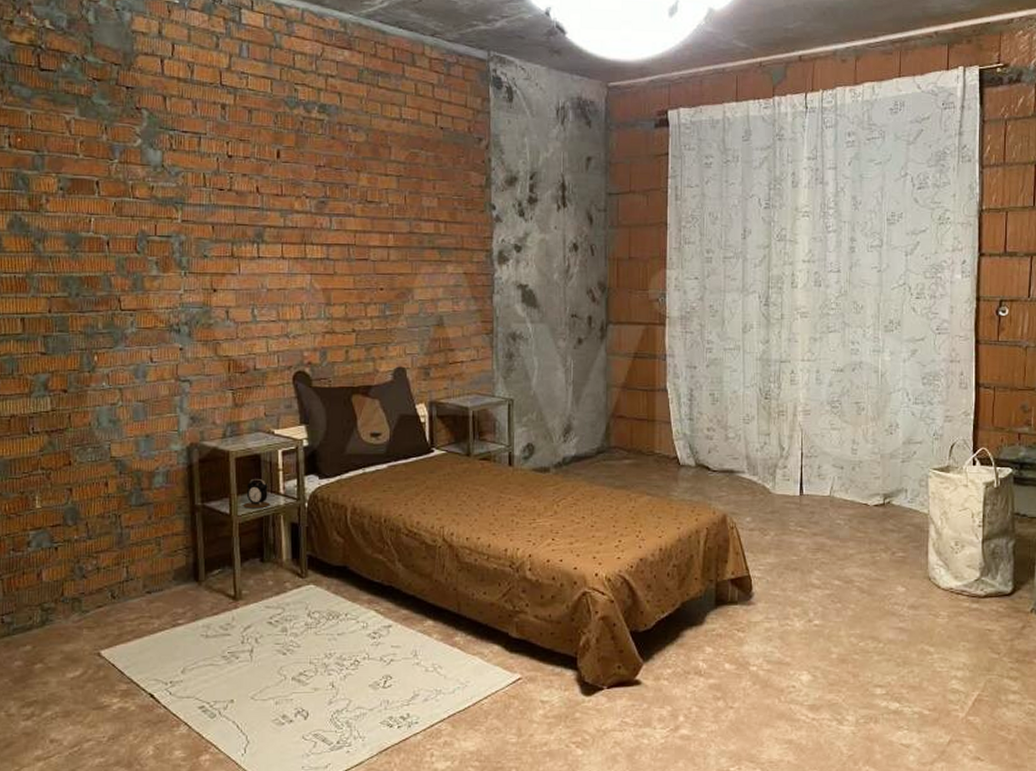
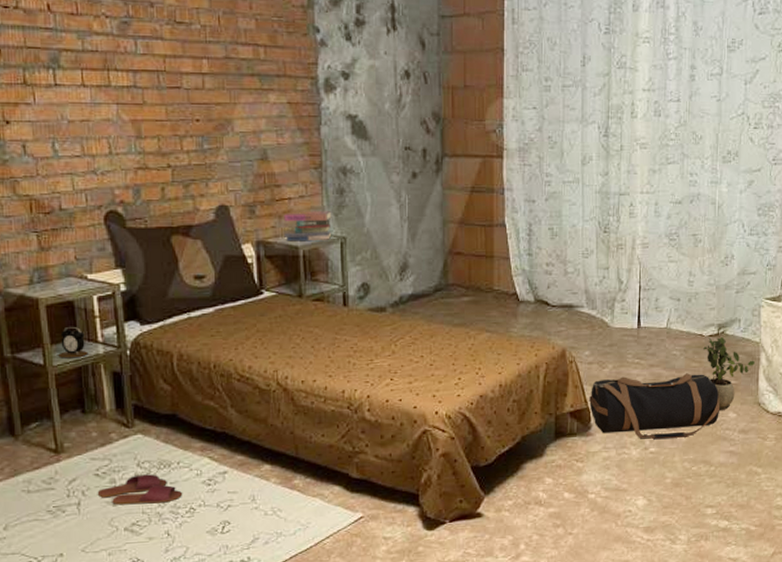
slippers: none [270,624,348,654] -> present [98,474,182,505]
books: none [454,374,501,403] -> present [282,211,332,242]
duffel bag: none [751,543,887,612] -> present [589,373,720,440]
potted plant: none [868,506,923,583] -> present [703,336,755,410]

